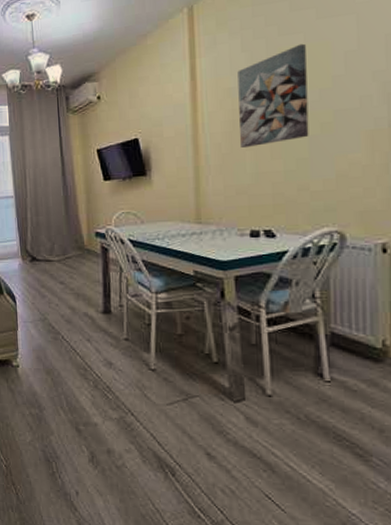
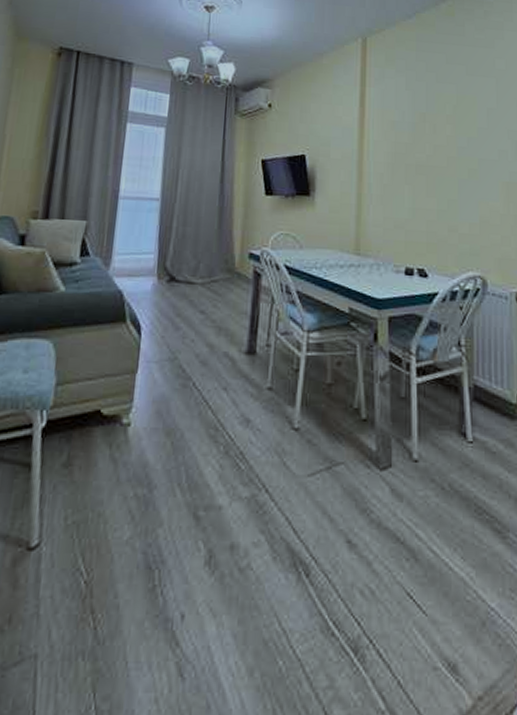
wall art: present [237,43,309,148] -> none [401,93,459,182]

